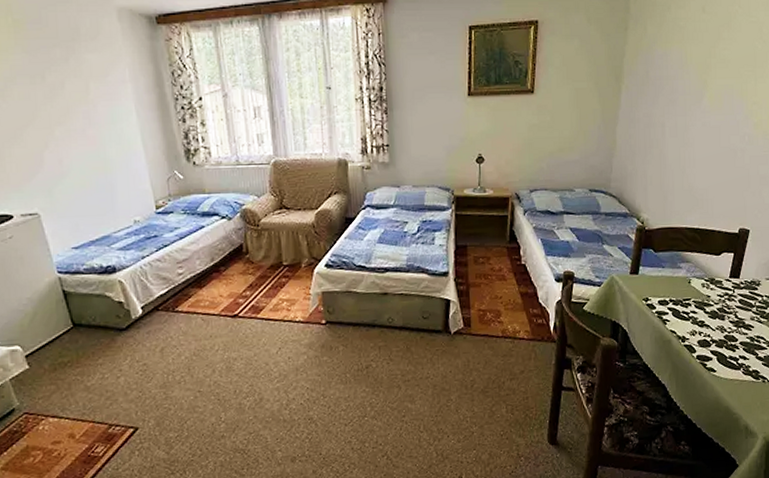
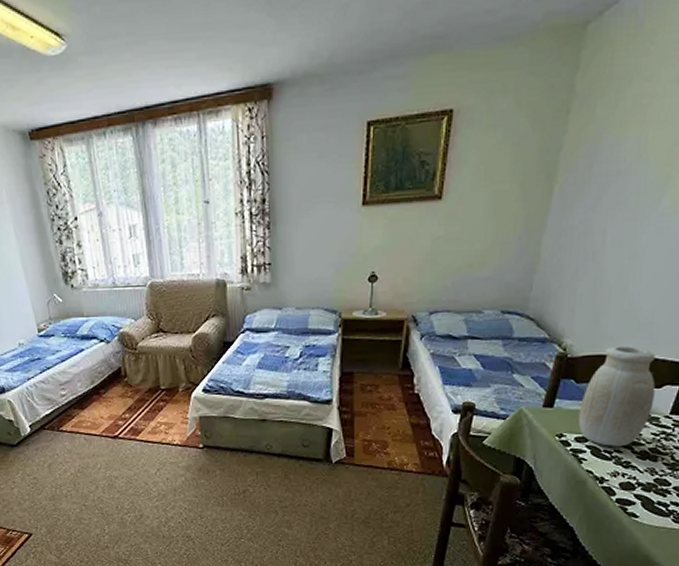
vase: none [659,220,716,309] -> present [578,346,656,447]

